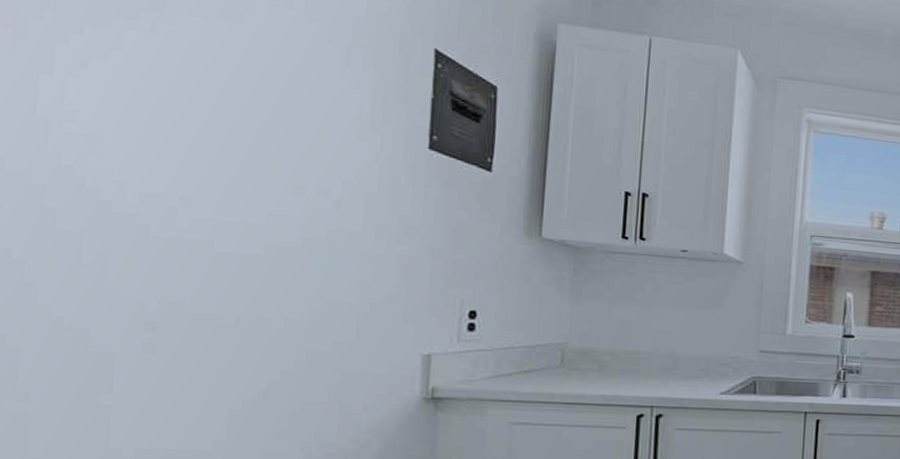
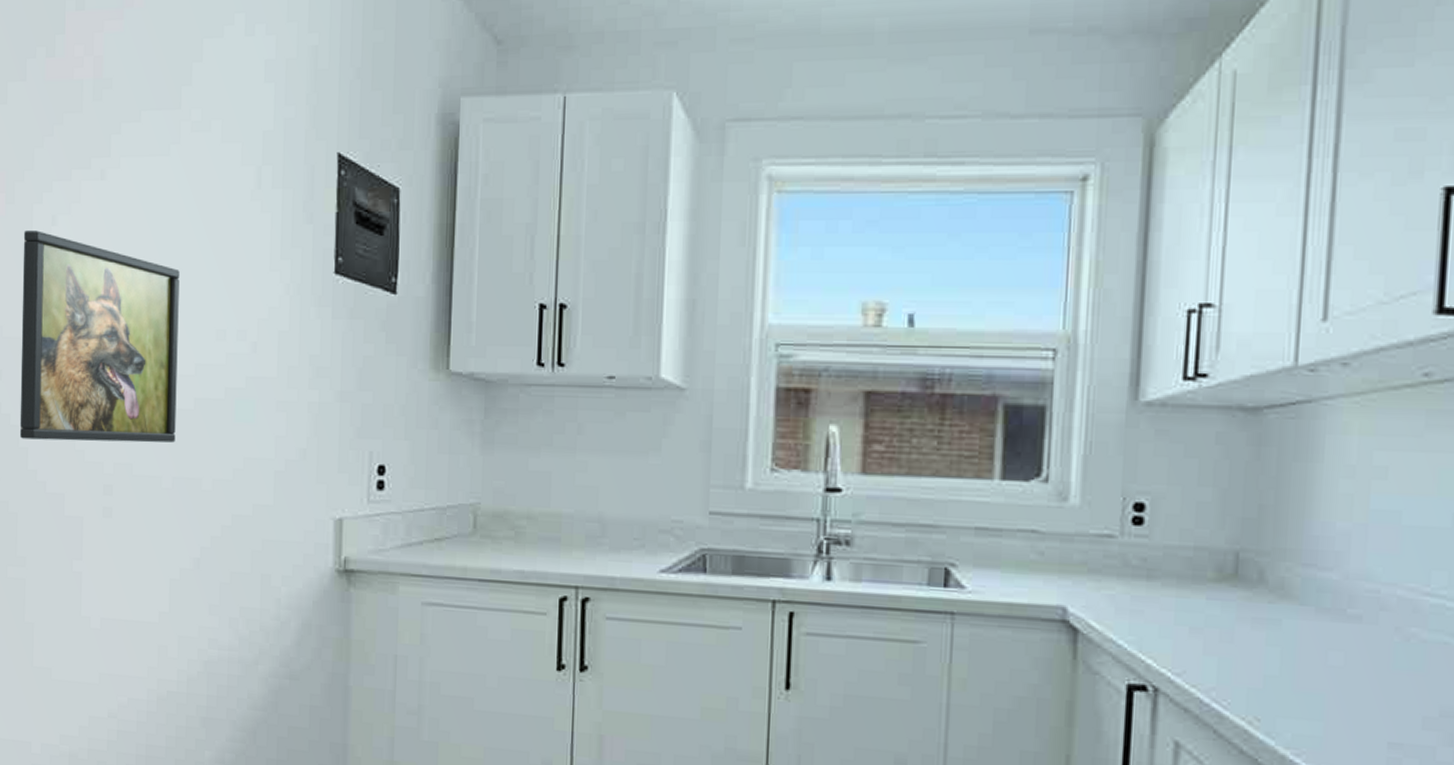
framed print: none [25,67,251,285] -> present [19,230,180,443]

